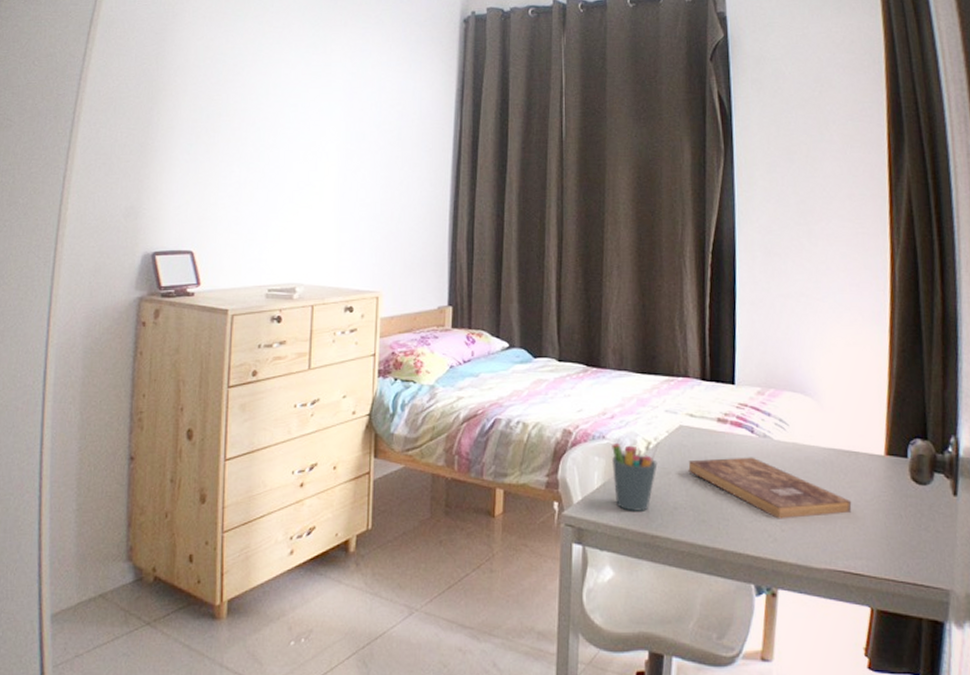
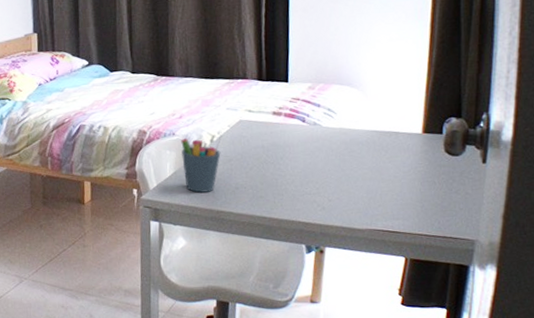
bible: present [688,457,852,519] -> none [247,142,391,192]

